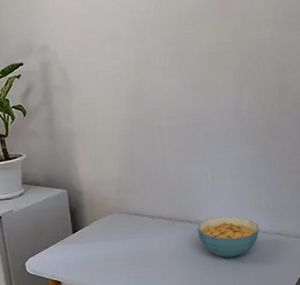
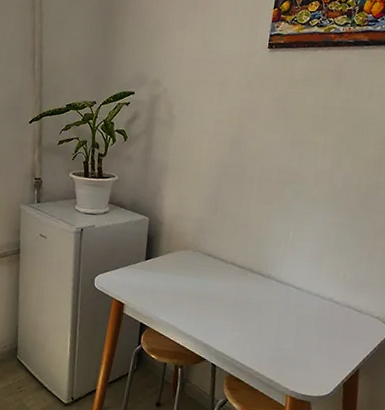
cereal bowl: present [198,216,259,258] -> none [268,276,332,321]

